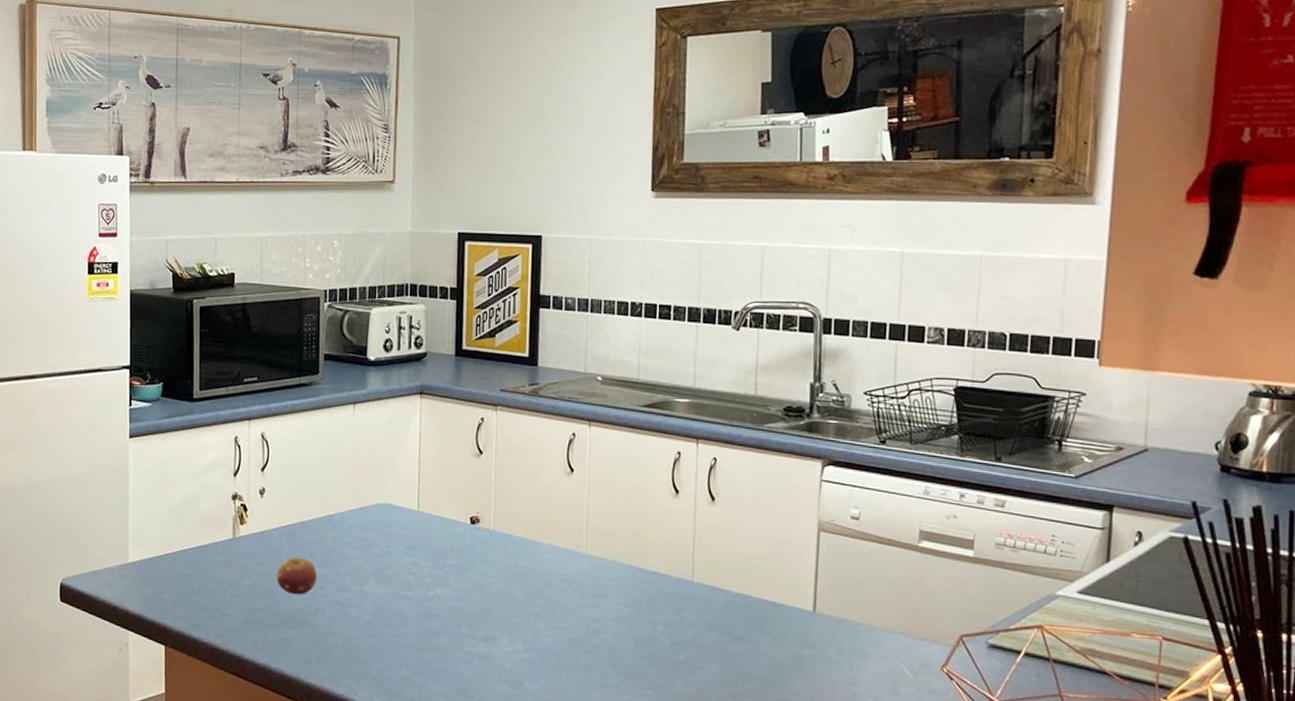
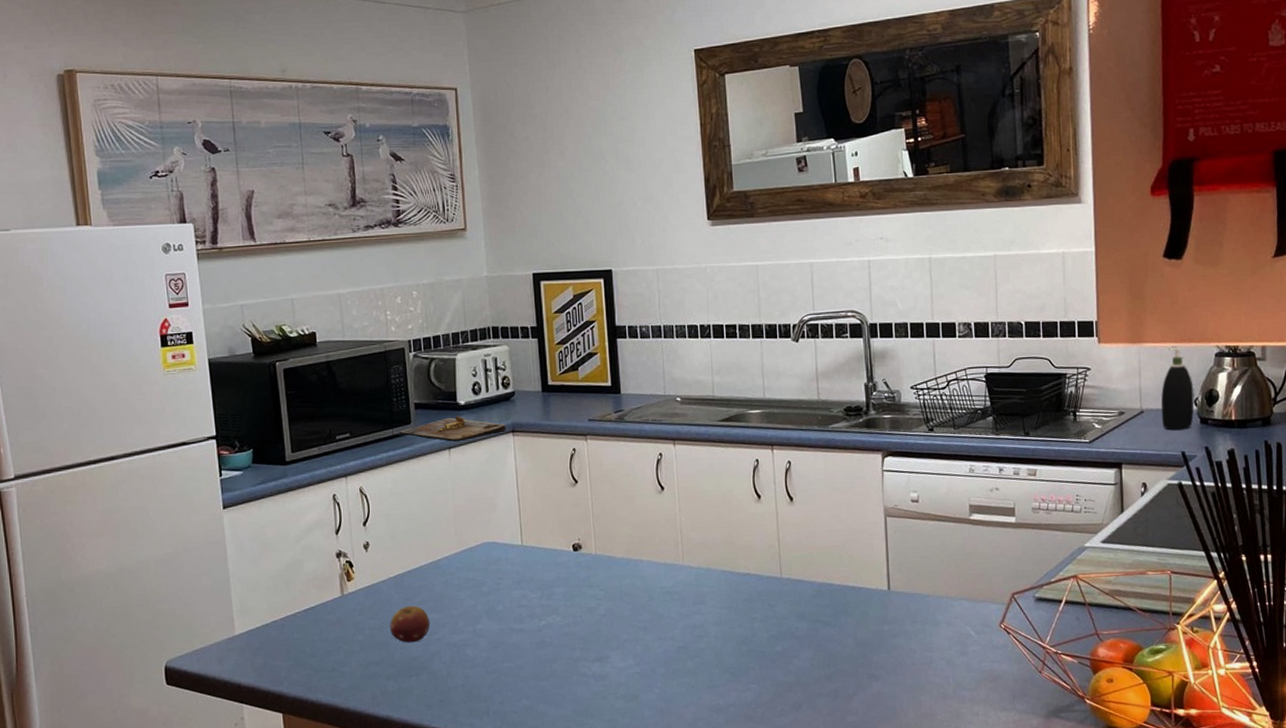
cutting board: none [305,371,414,397] -> present [398,415,506,441]
soap dispenser: none [1170,381,1216,476] -> present [1161,348,1194,430]

